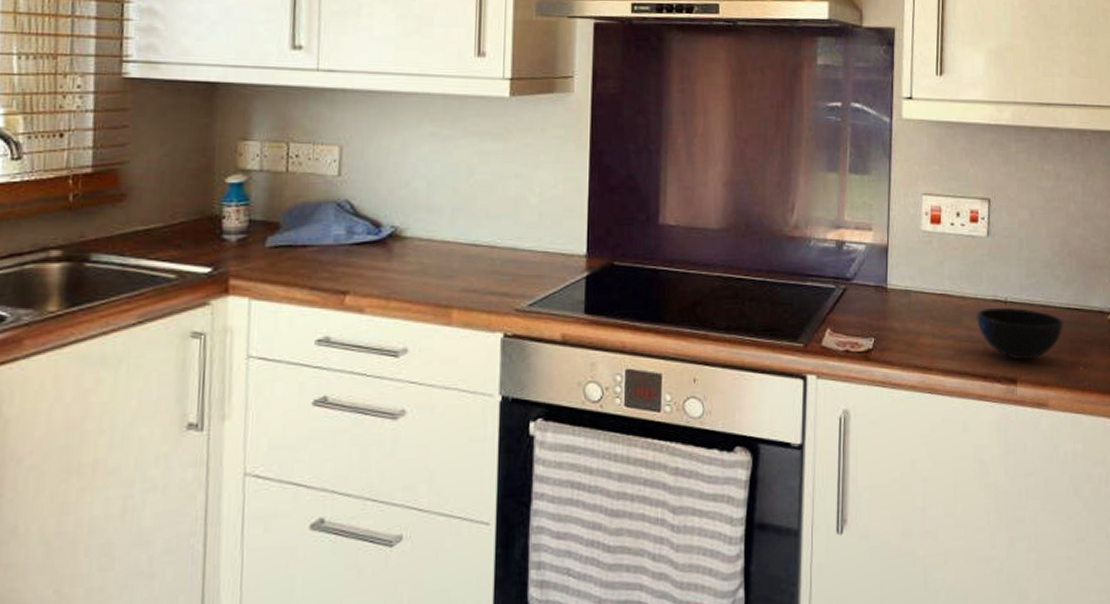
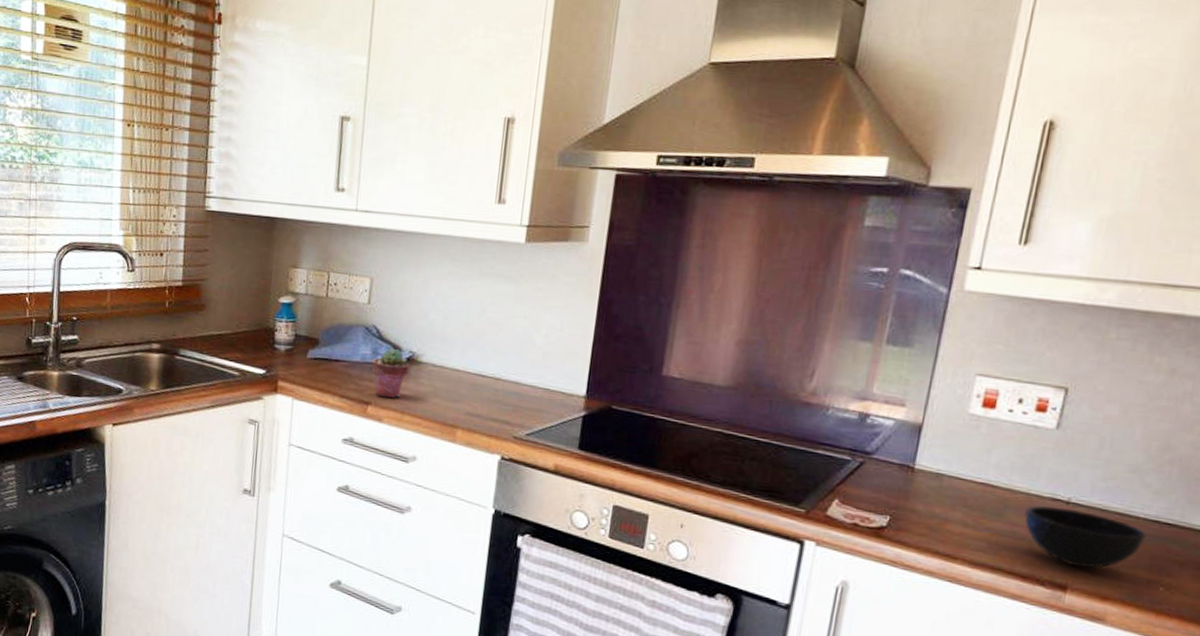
potted succulent: none [347,224,392,284] -> present [372,348,410,399]

